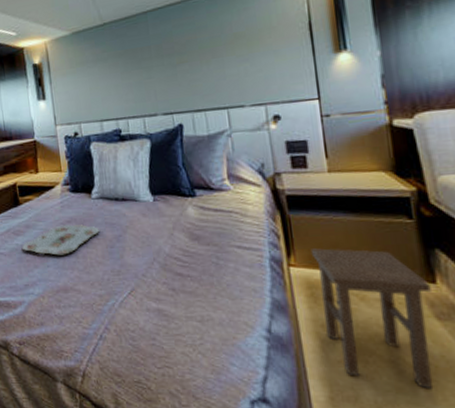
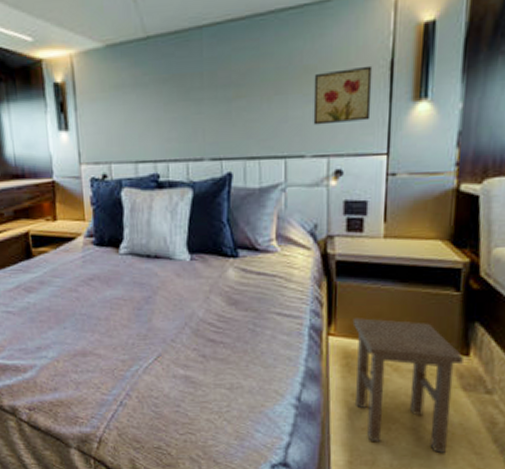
serving tray: present [22,224,101,256] -> none [35,282,127,316]
wall art: none [243,28,298,80] -> present [313,65,373,125]

